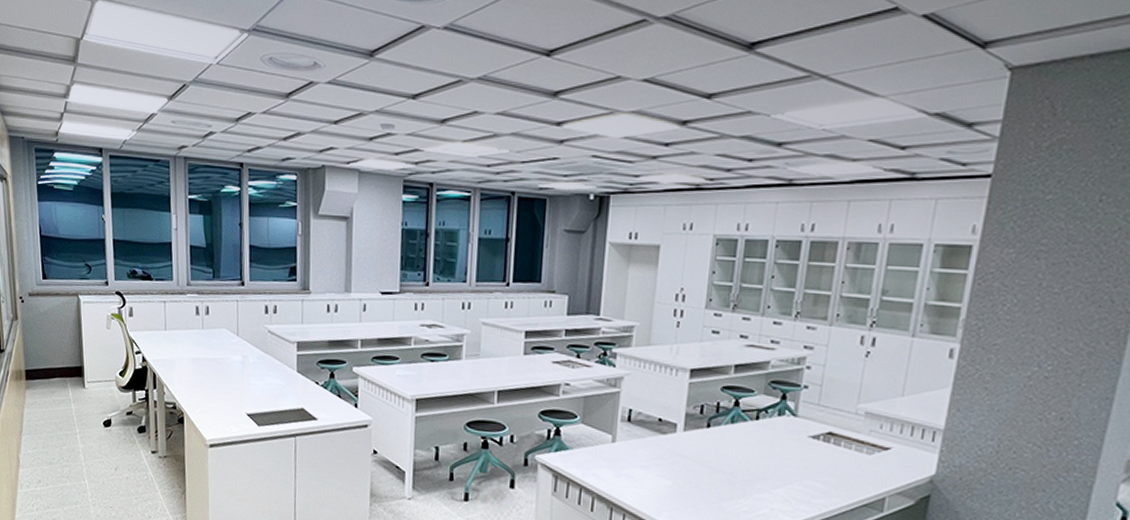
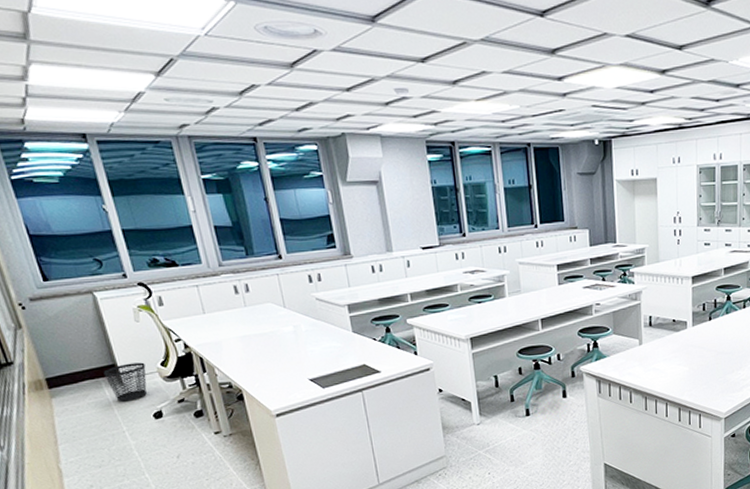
wastebasket: none [71,367,106,405] -> present [103,362,147,402]

